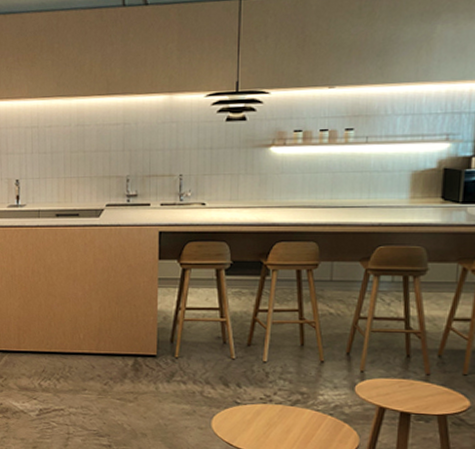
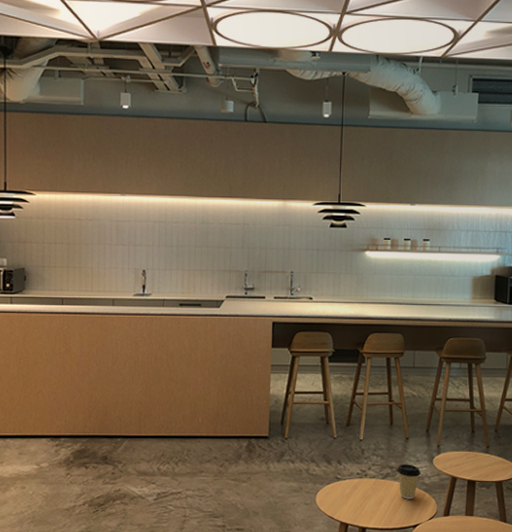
coffee cup: none [308,390,340,430] -> present [396,464,421,499]

